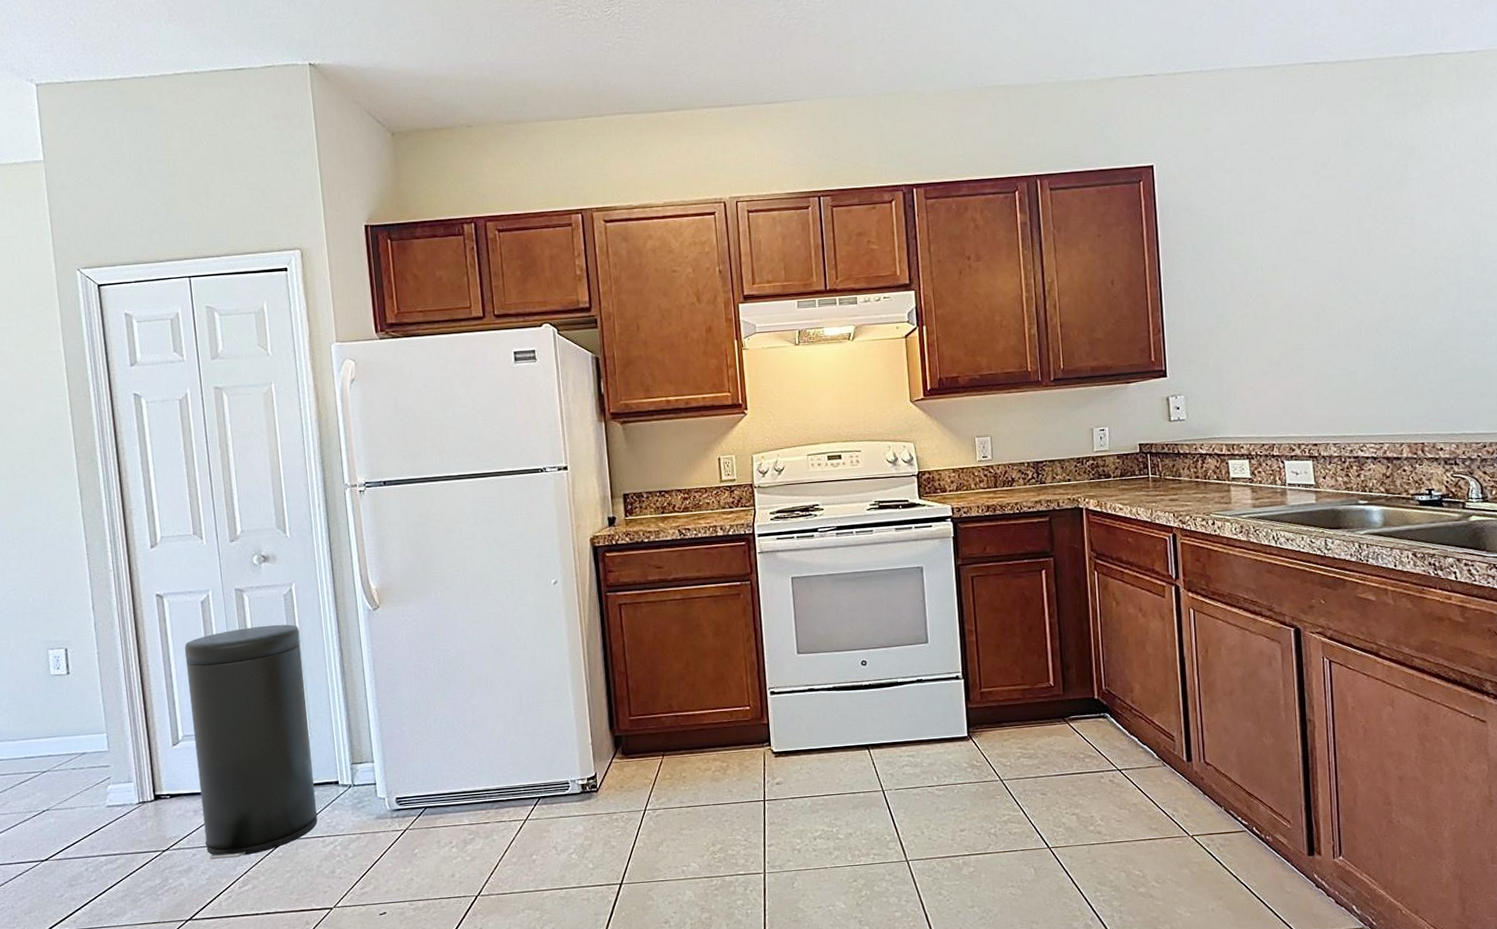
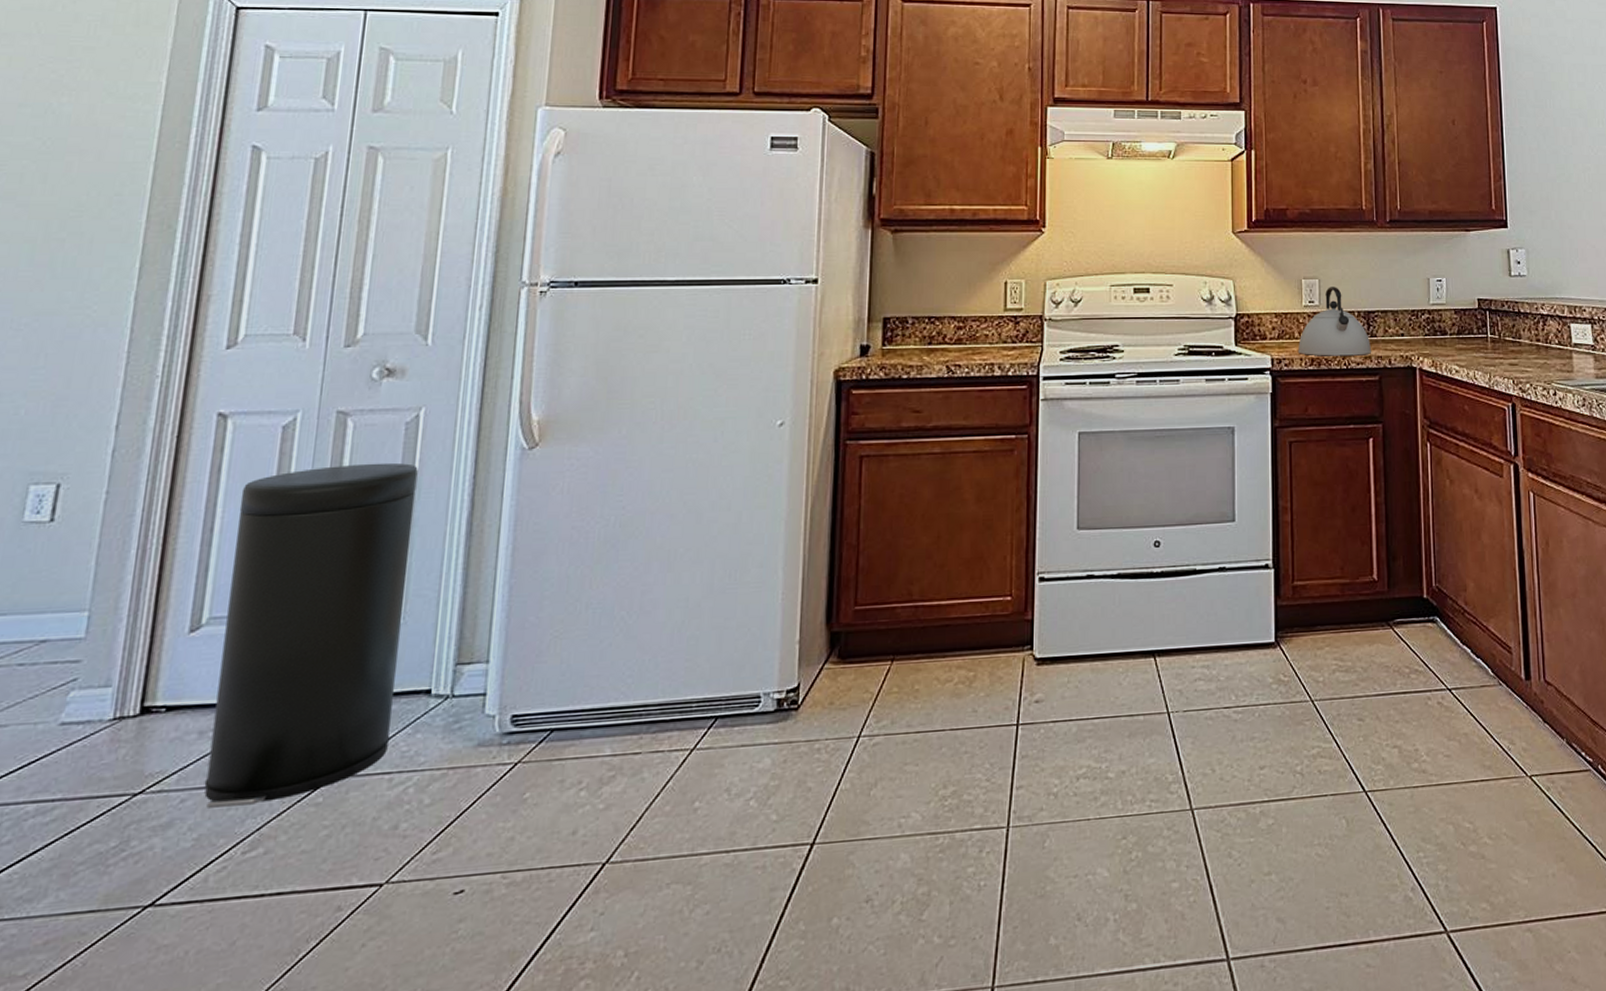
kettle: none [974,442,1042,503] -> present [1297,287,1372,356]

